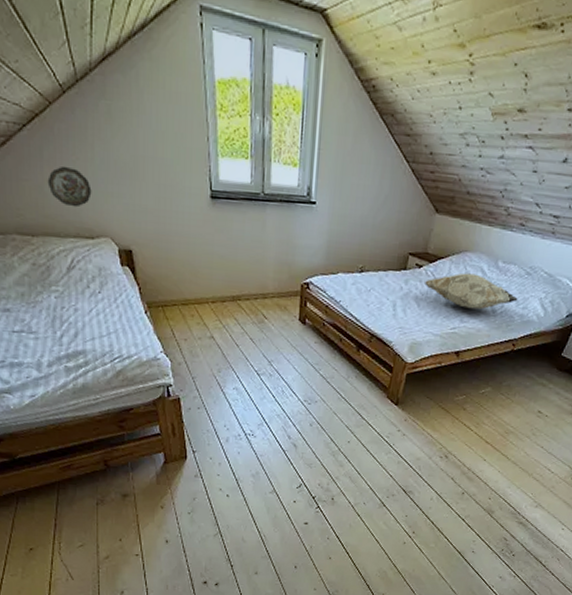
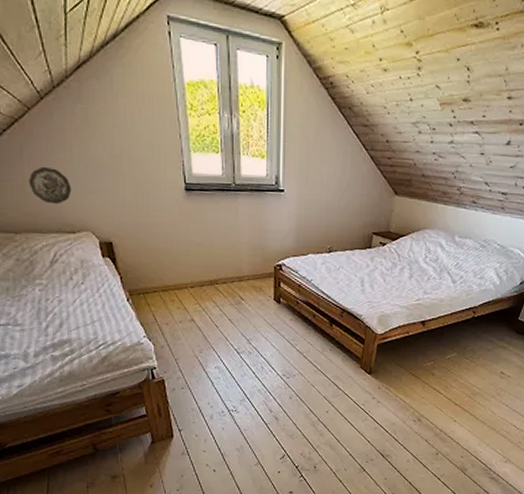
decorative pillow: present [425,273,518,310] -> none [389,248,475,281]

